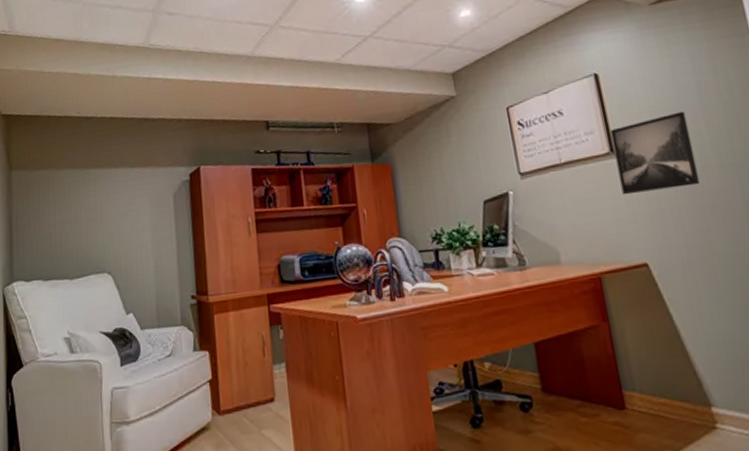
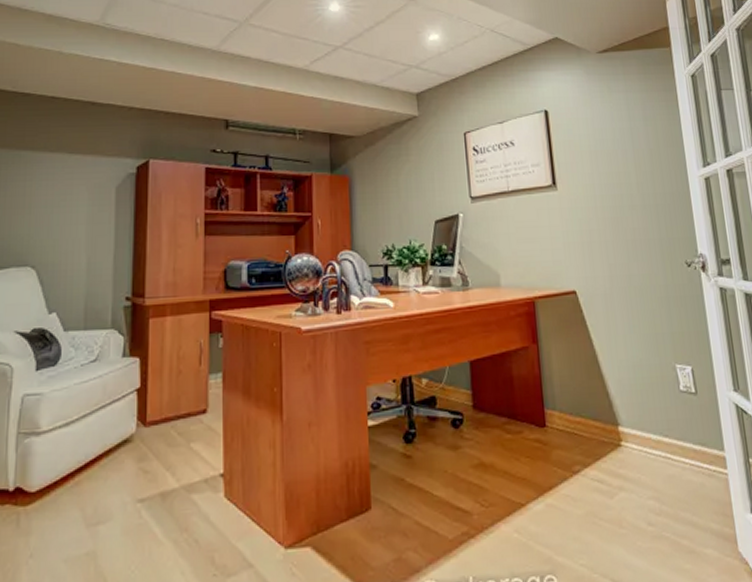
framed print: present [610,111,701,195] -> none [554,153,626,226]

